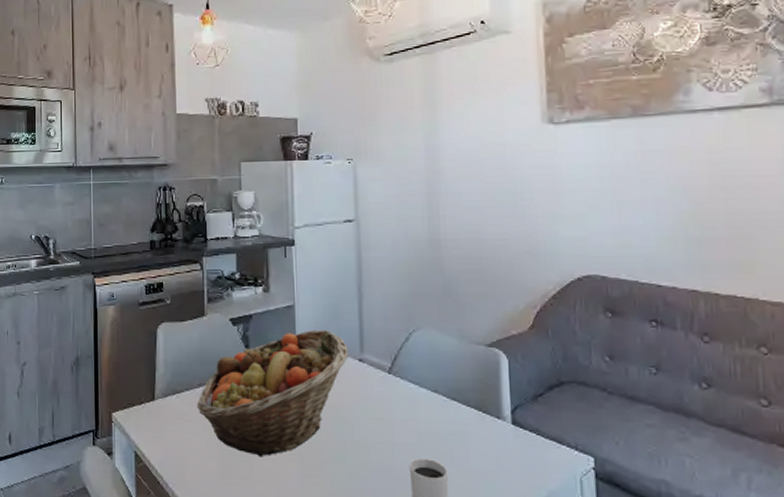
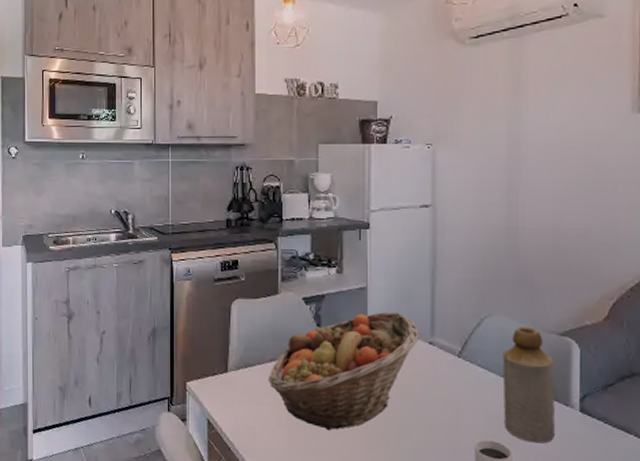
bottle: none [432,339,489,459] -> present [502,327,555,444]

